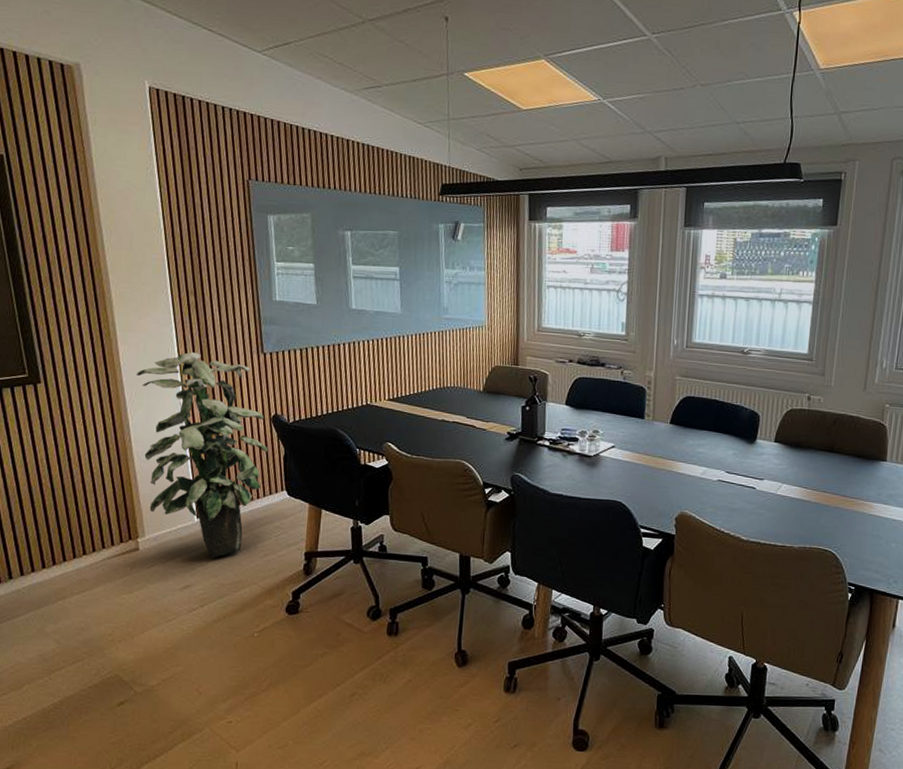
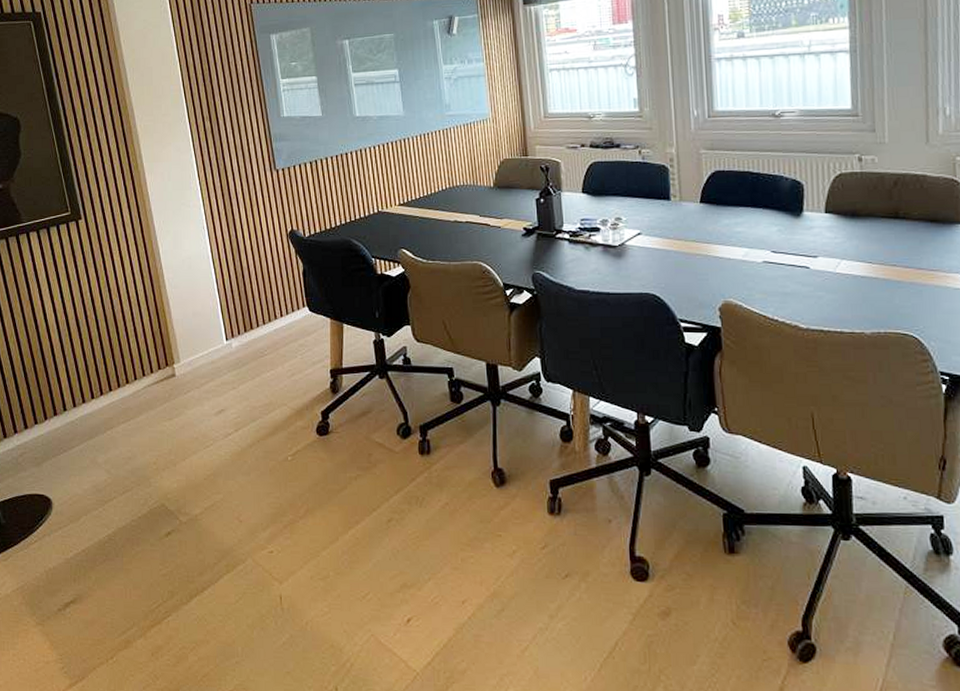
indoor plant: present [137,352,268,558] -> none [163,176,288,380]

